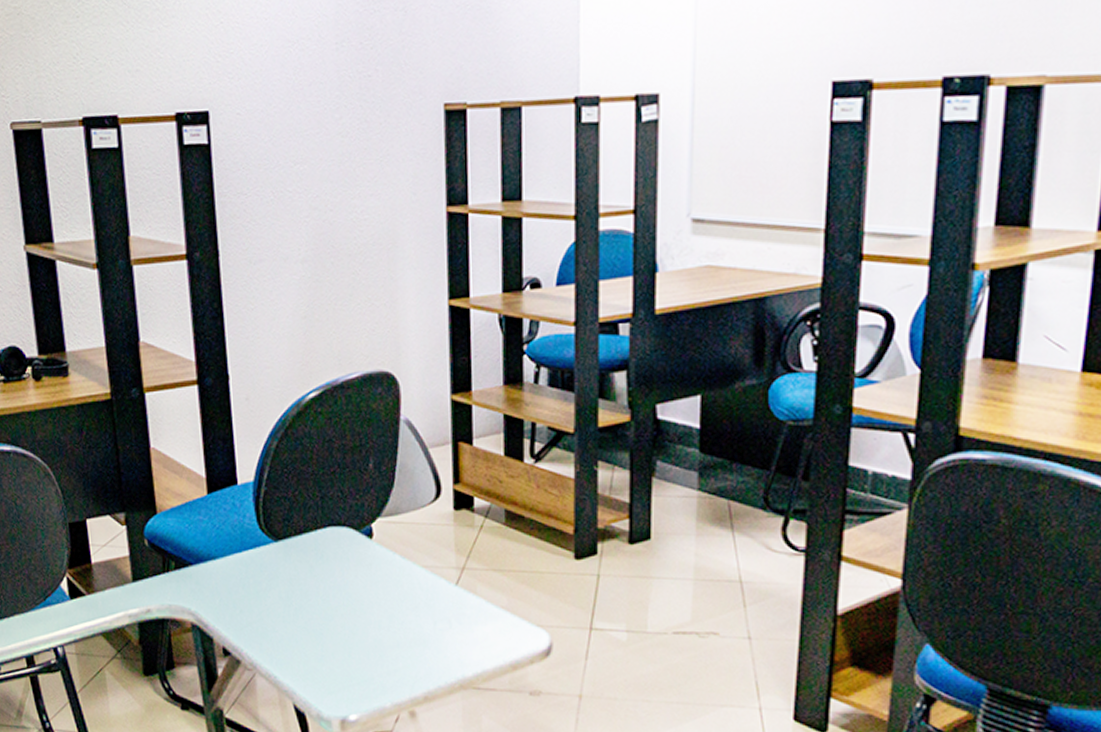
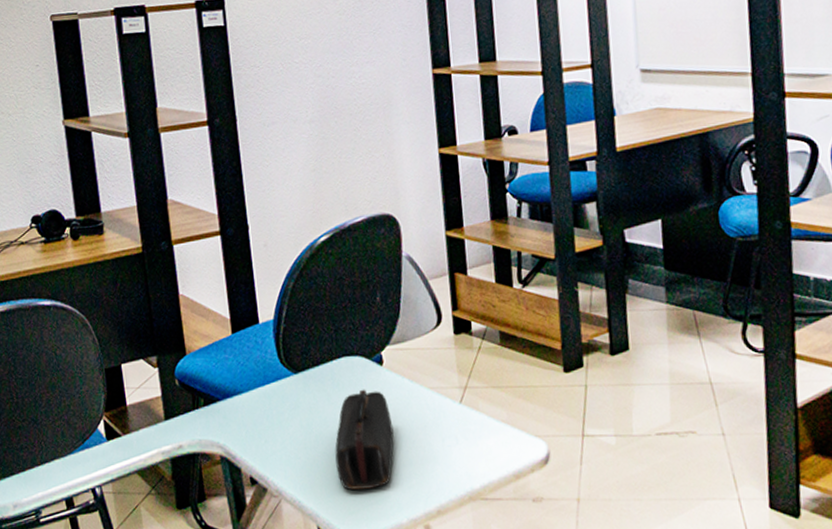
pencil case: none [316,563,381,669] -> present [335,389,394,490]

